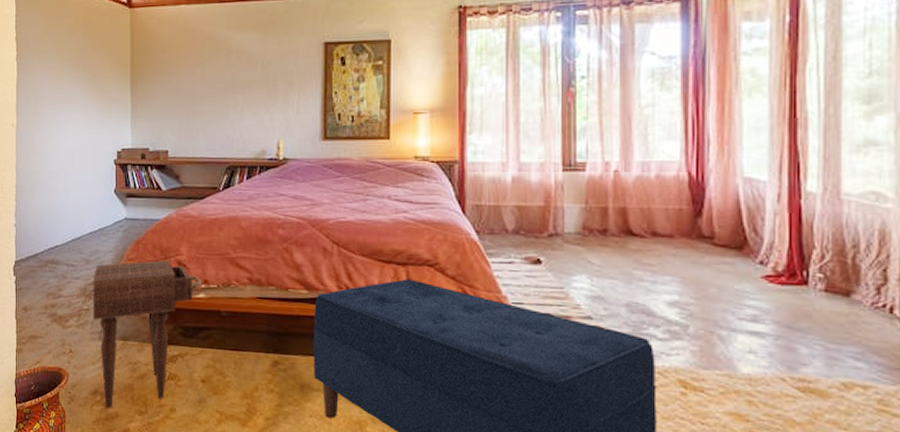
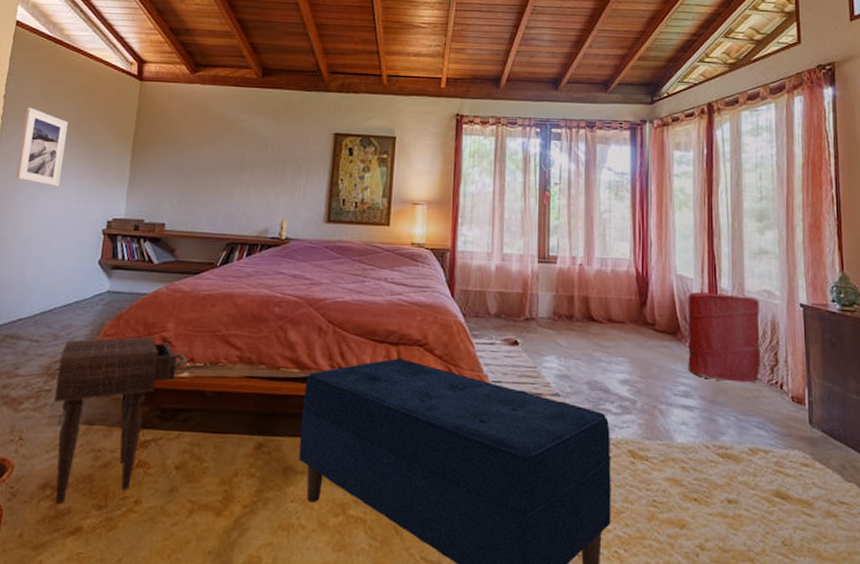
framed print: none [36,46,73,121] -> present [16,107,69,186]
laundry hamper: none [758,196,862,306] -> present [687,291,760,383]

